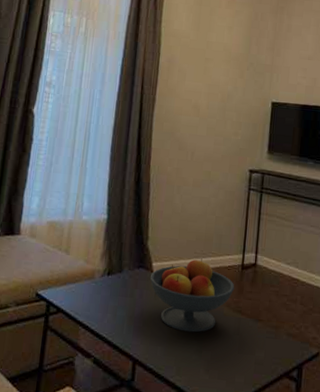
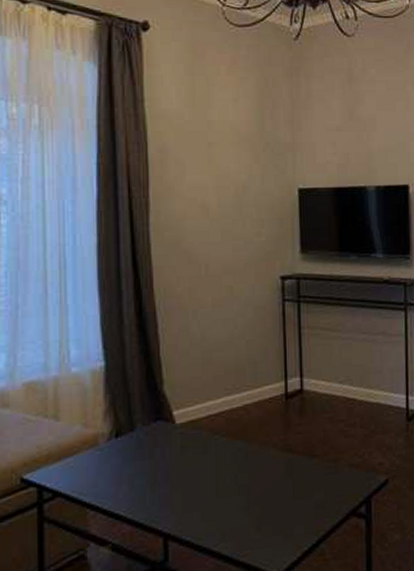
fruit bowl: present [149,258,235,333] -> none [171,394,280,488]

